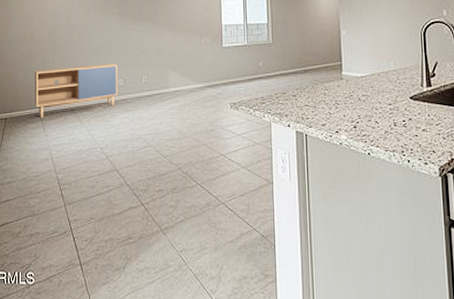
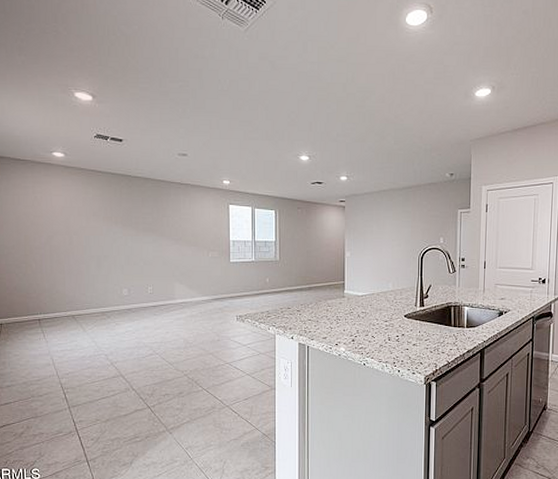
storage cabinet: present [34,63,118,119] -> none [31,273,122,325]

